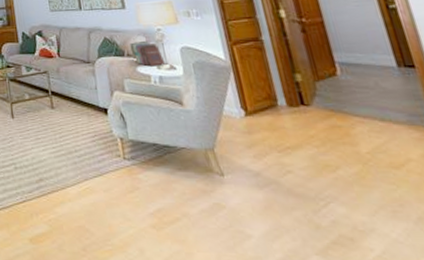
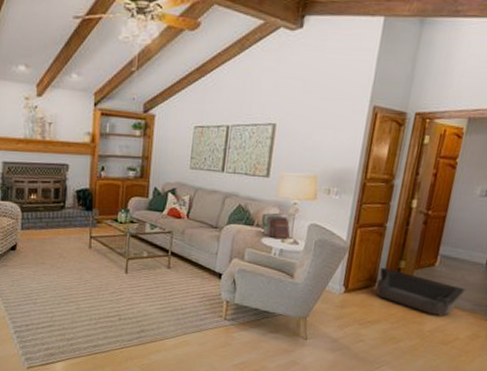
dog bed: none [275,83,390,133] -> present [376,267,467,316]

